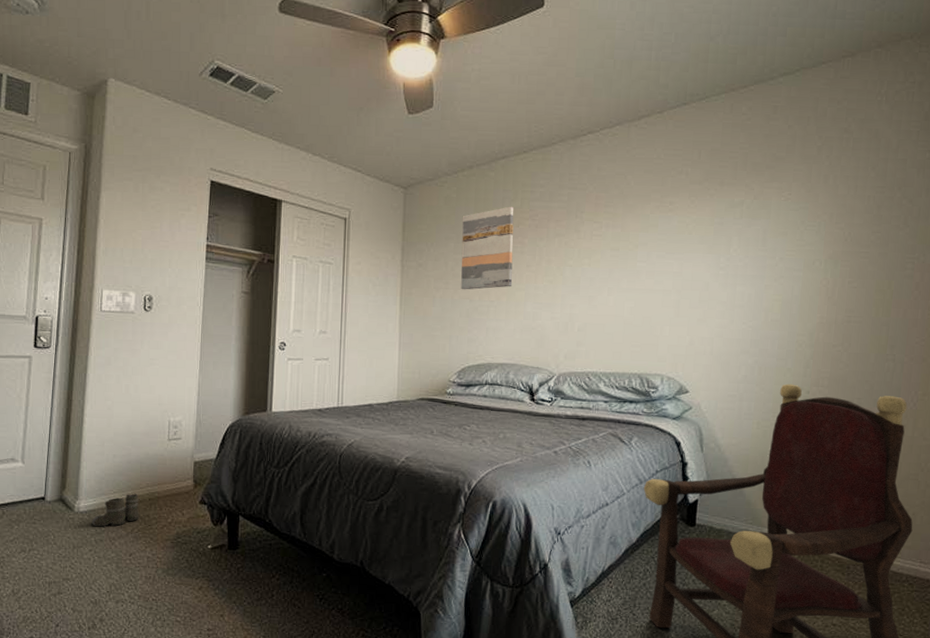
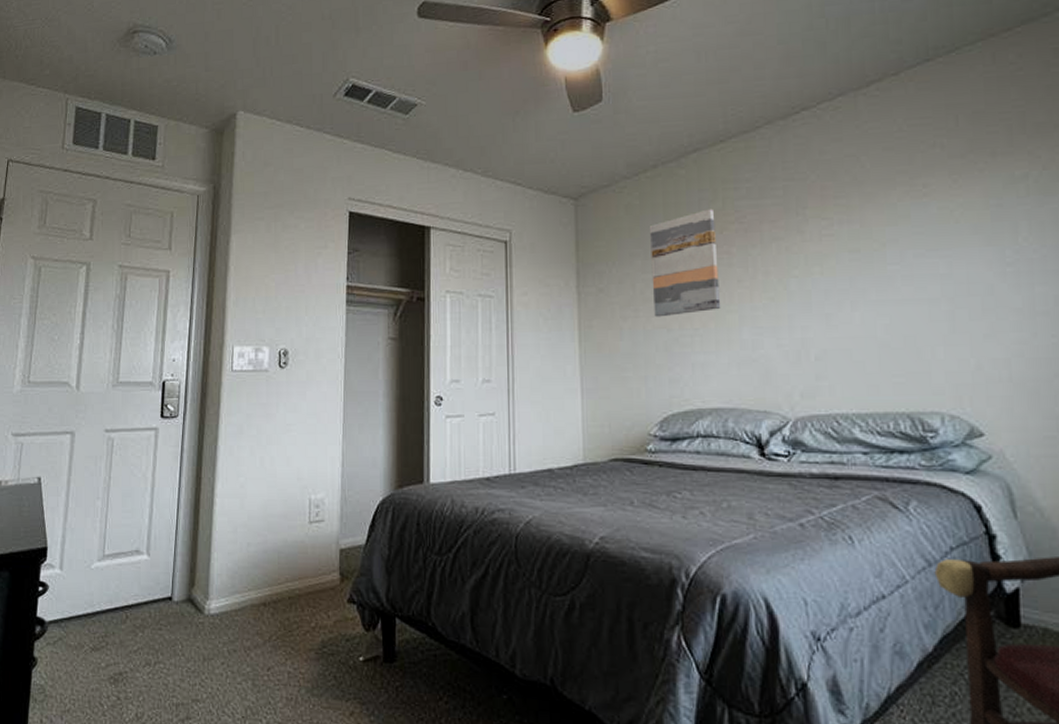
boots: present [91,493,145,528] -> none [223,590,285,635]

